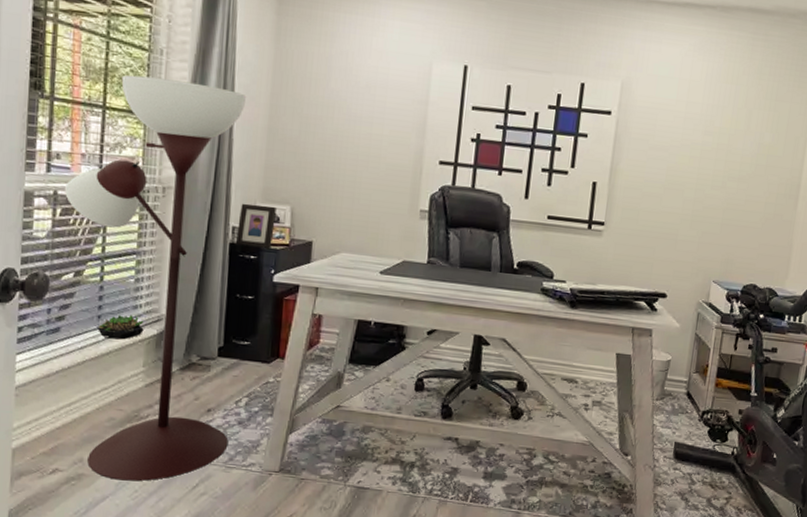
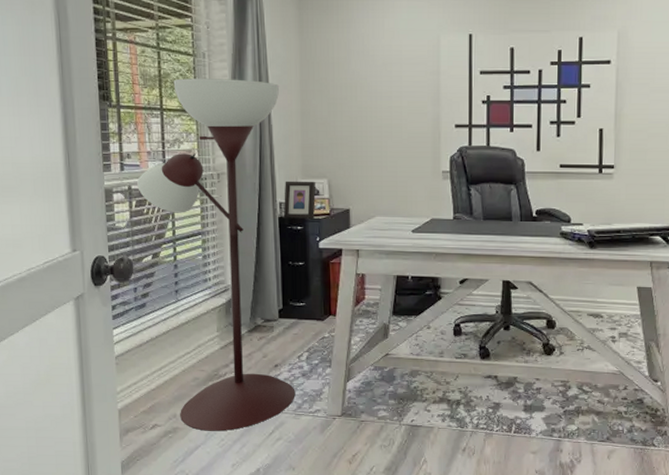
succulent plant: present [98,315,144,339] -> none [176,287,214,310]

